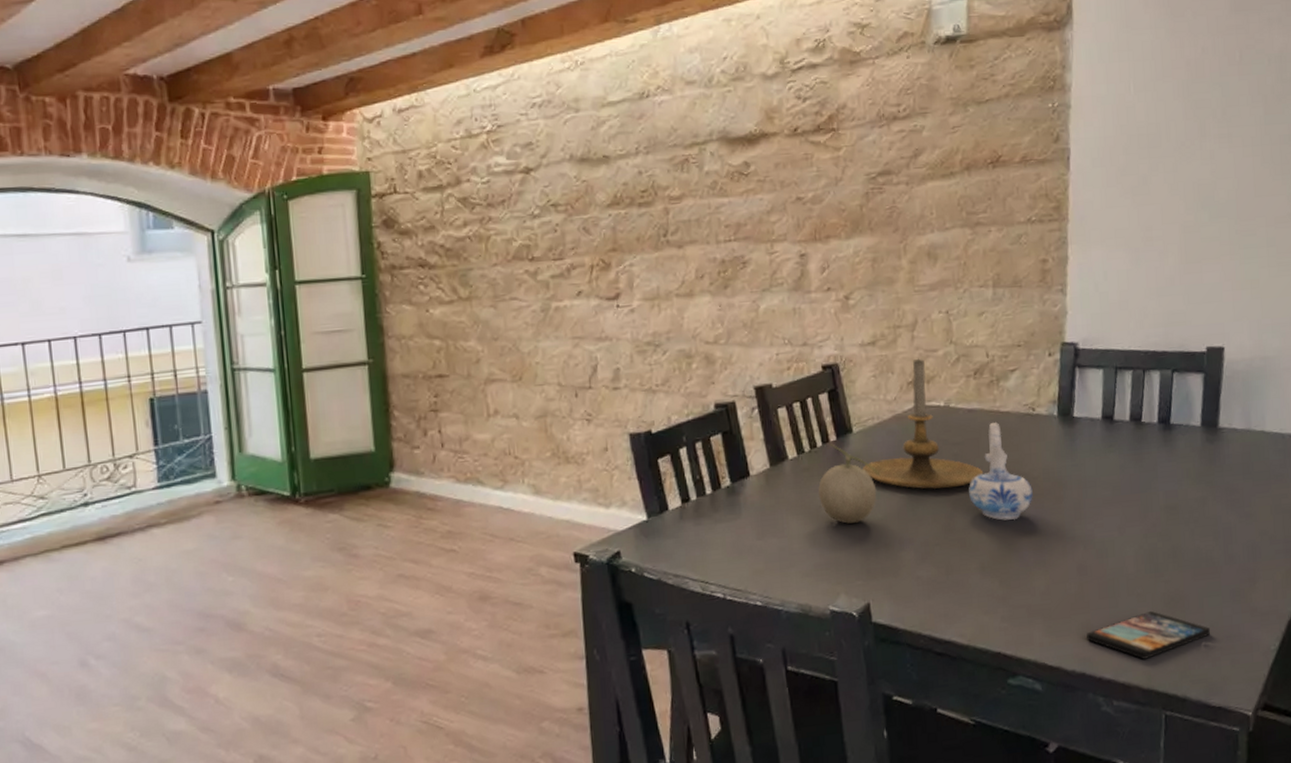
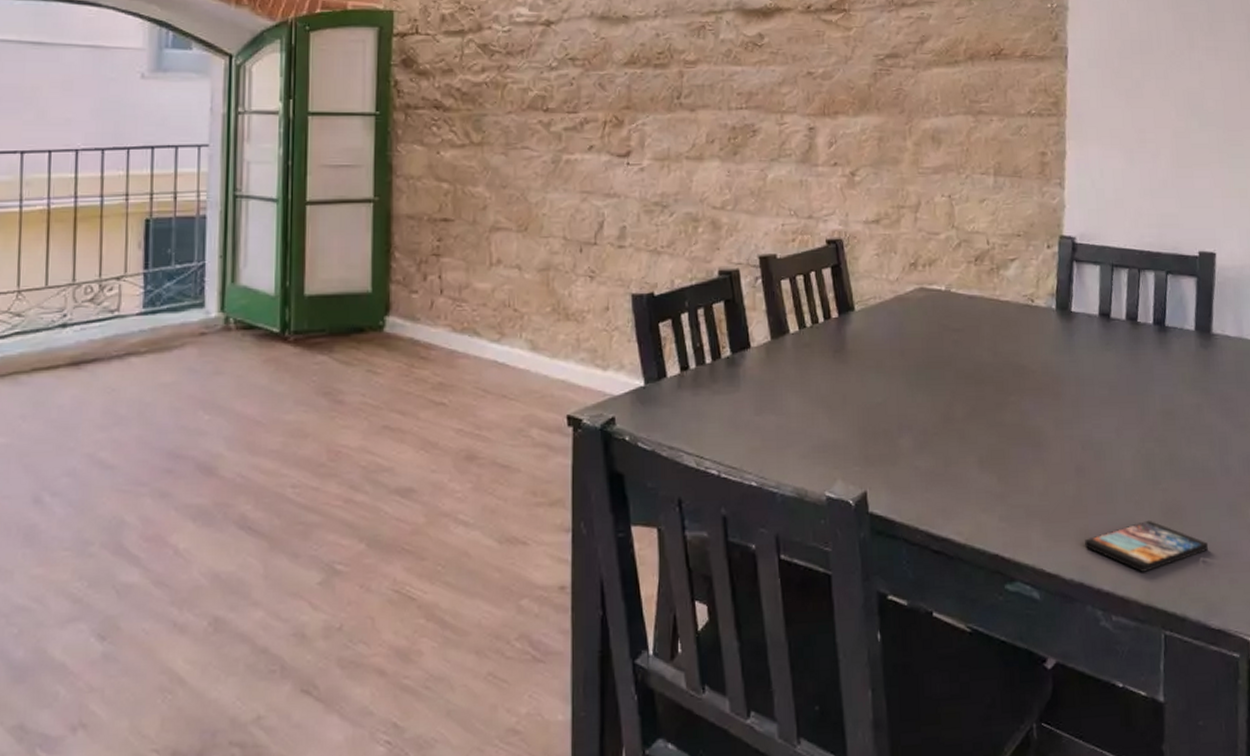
fruit: present [818,442,879,524] -> none [819,319,880,405]
candle holder: present [863,358,984,490] -> none [863,240,983,376]
ceramic pitcher: present [969,421,1033,521] -> none [968,310,1032,414]

